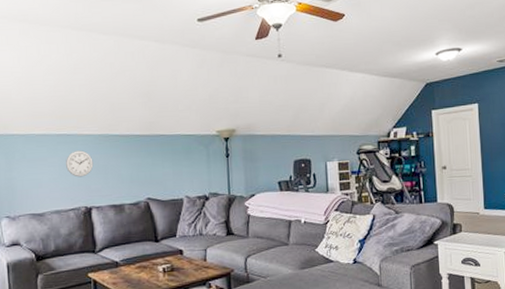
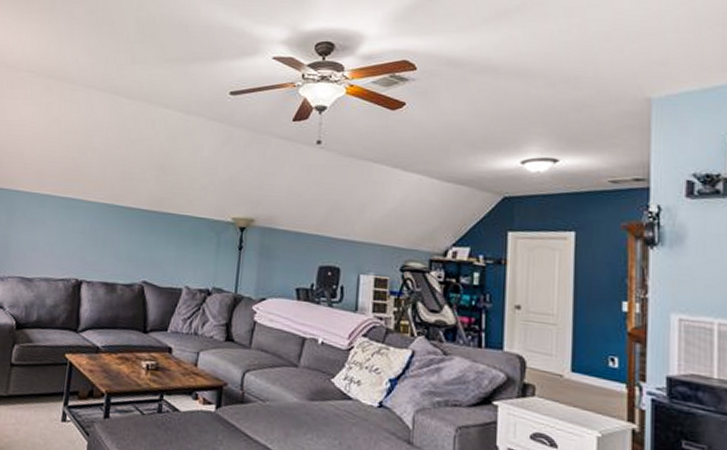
wall clock: present [66,150,94,177] -> none [64,217,93,247]

